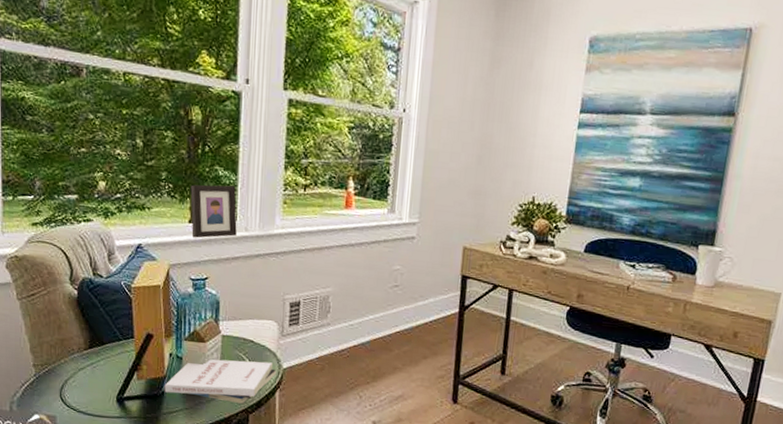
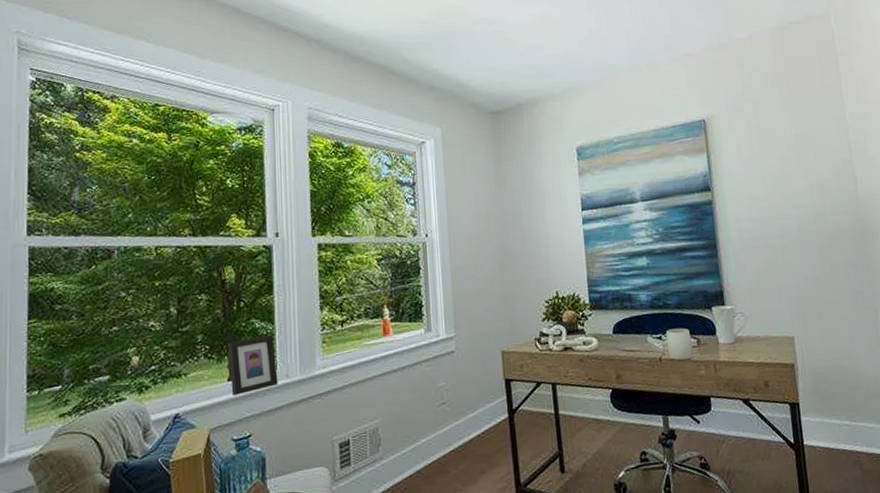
mug: none [637,259,668,294] -> present [665,328,693,361]

